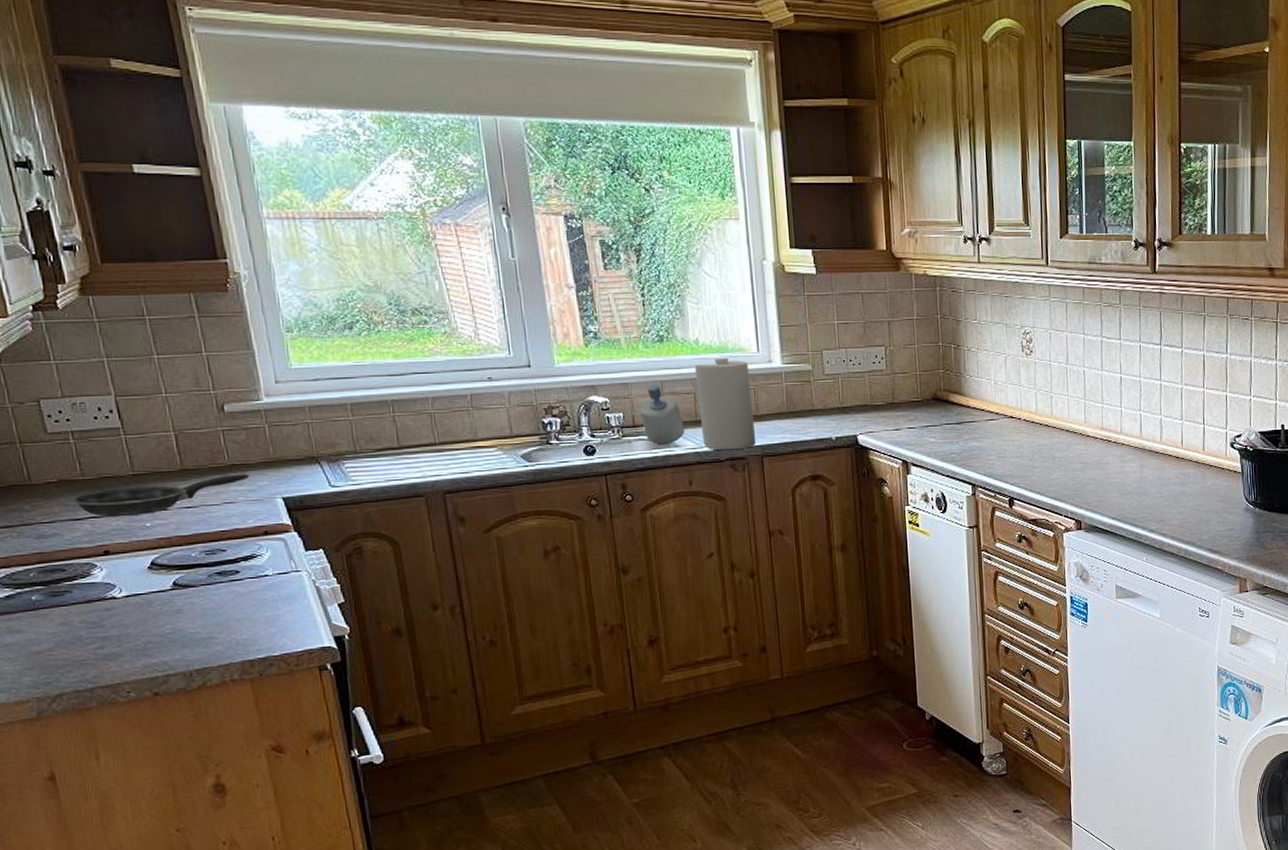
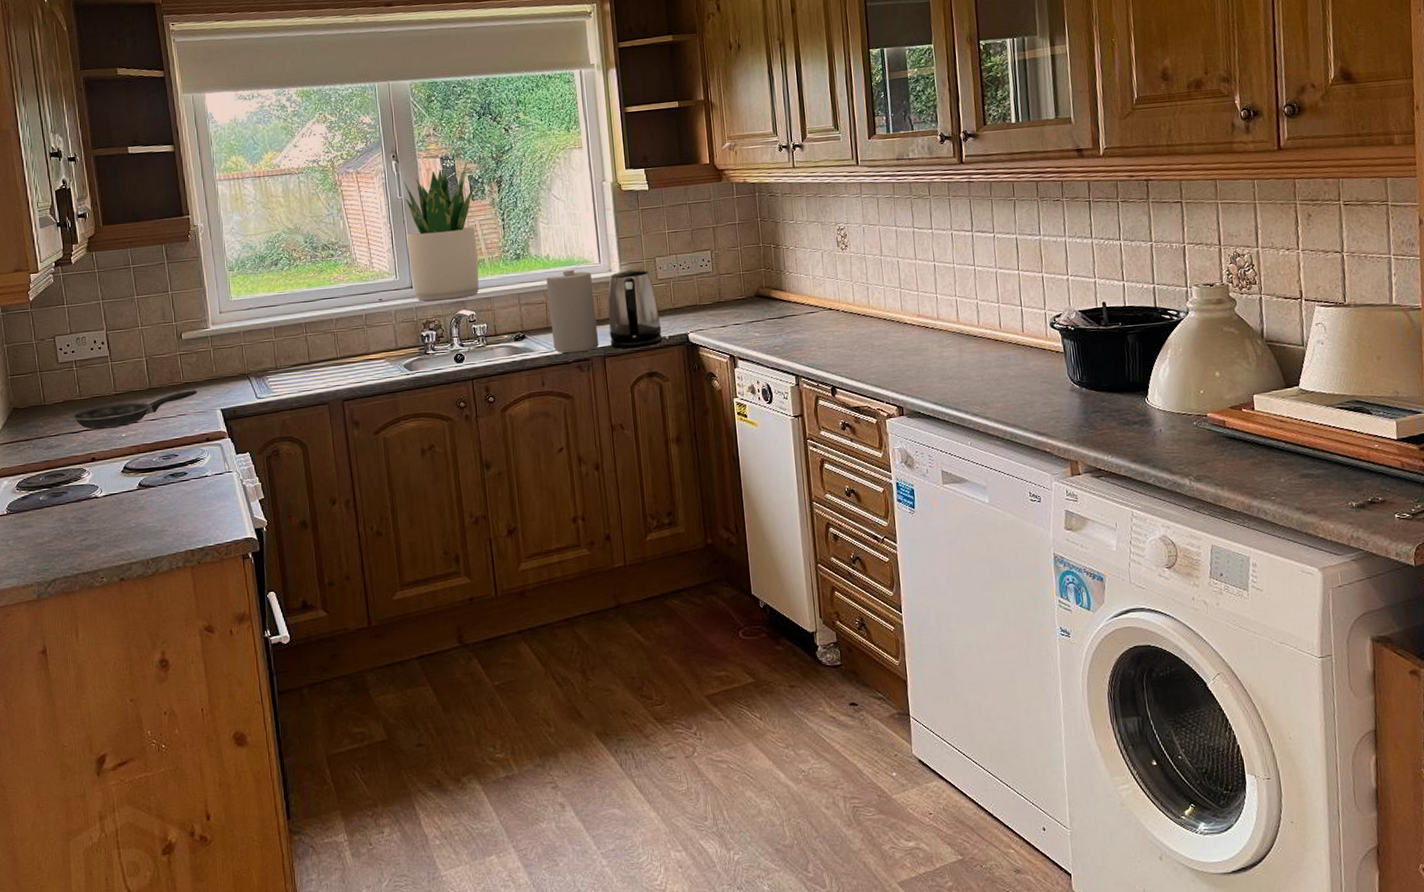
planter: none [517,220,614,384] -> present [404,161,479,301]
soap dispenser: present [639,384,685,445] -> none [500,297,538,351]
kettle: none [767,361,829,449] -> present [608,269,663,349]

